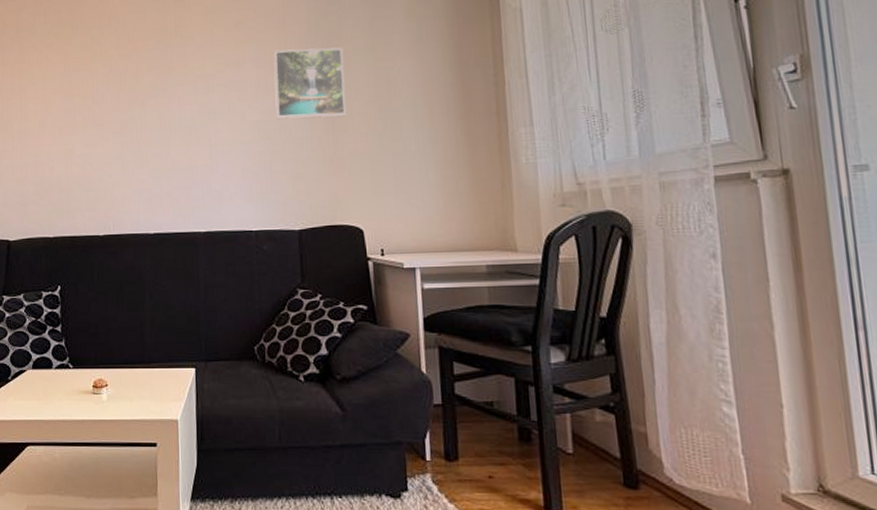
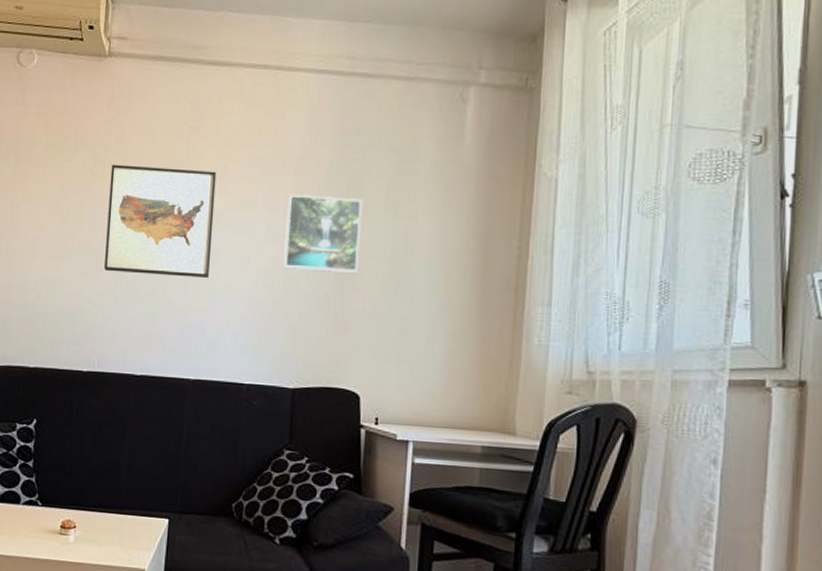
wall art: none [107,37,209,140] -> present [104,164,217,278]

